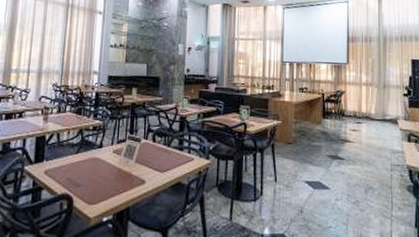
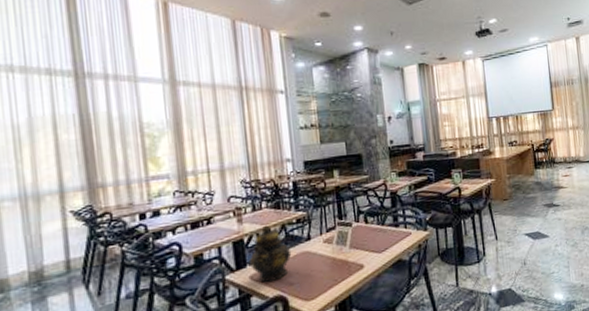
teapot: none [47,127,84,179] -> present [249,225,292,282]

